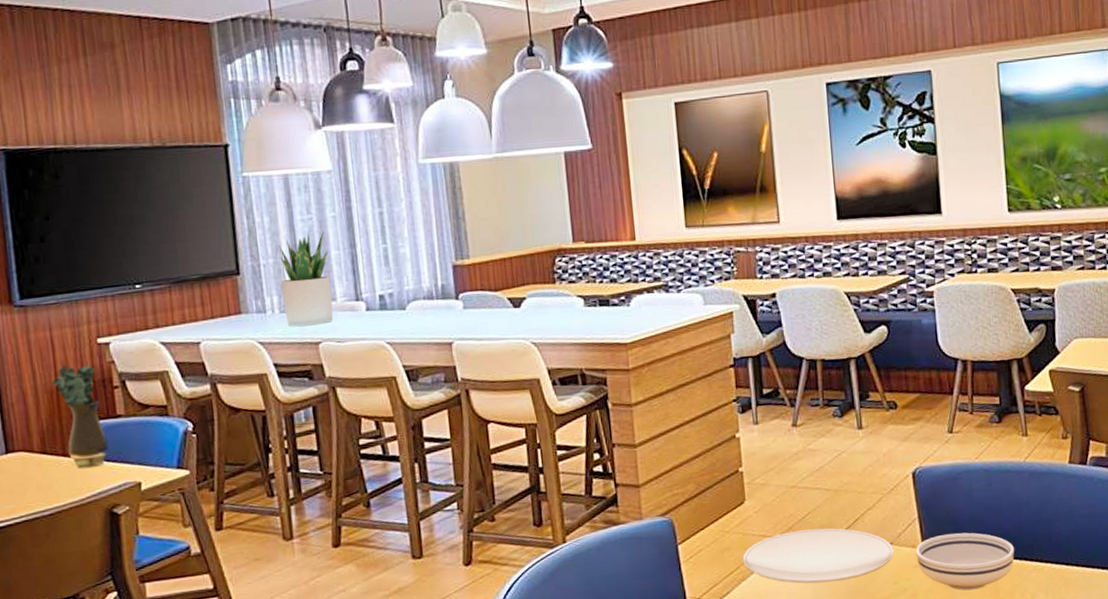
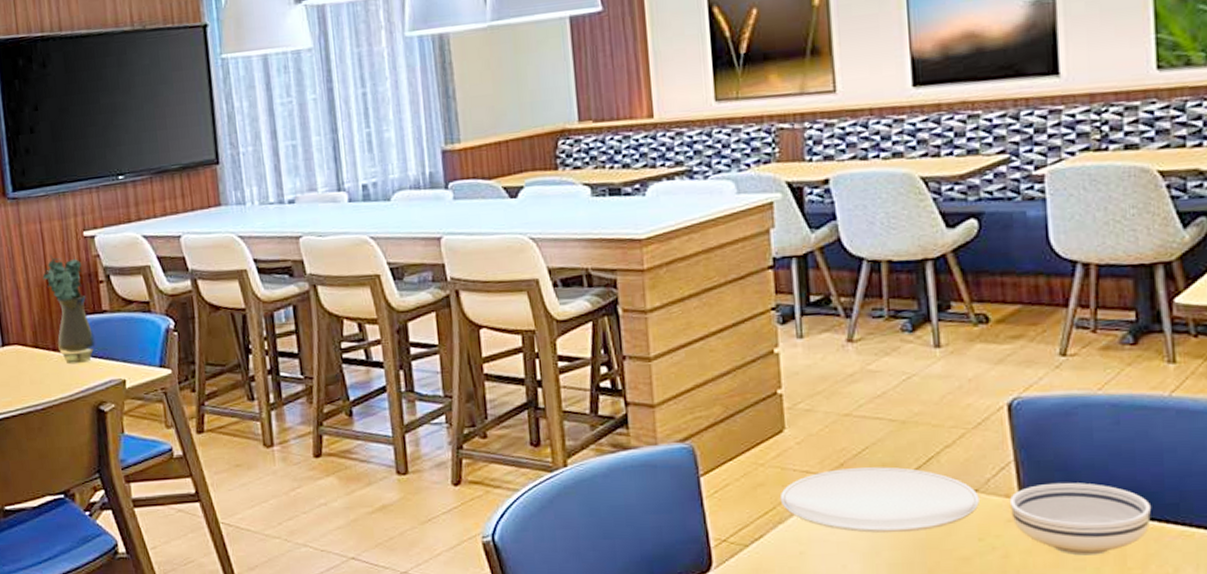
planter: present [279,232,333,327] -> none [258,116,314,220]

